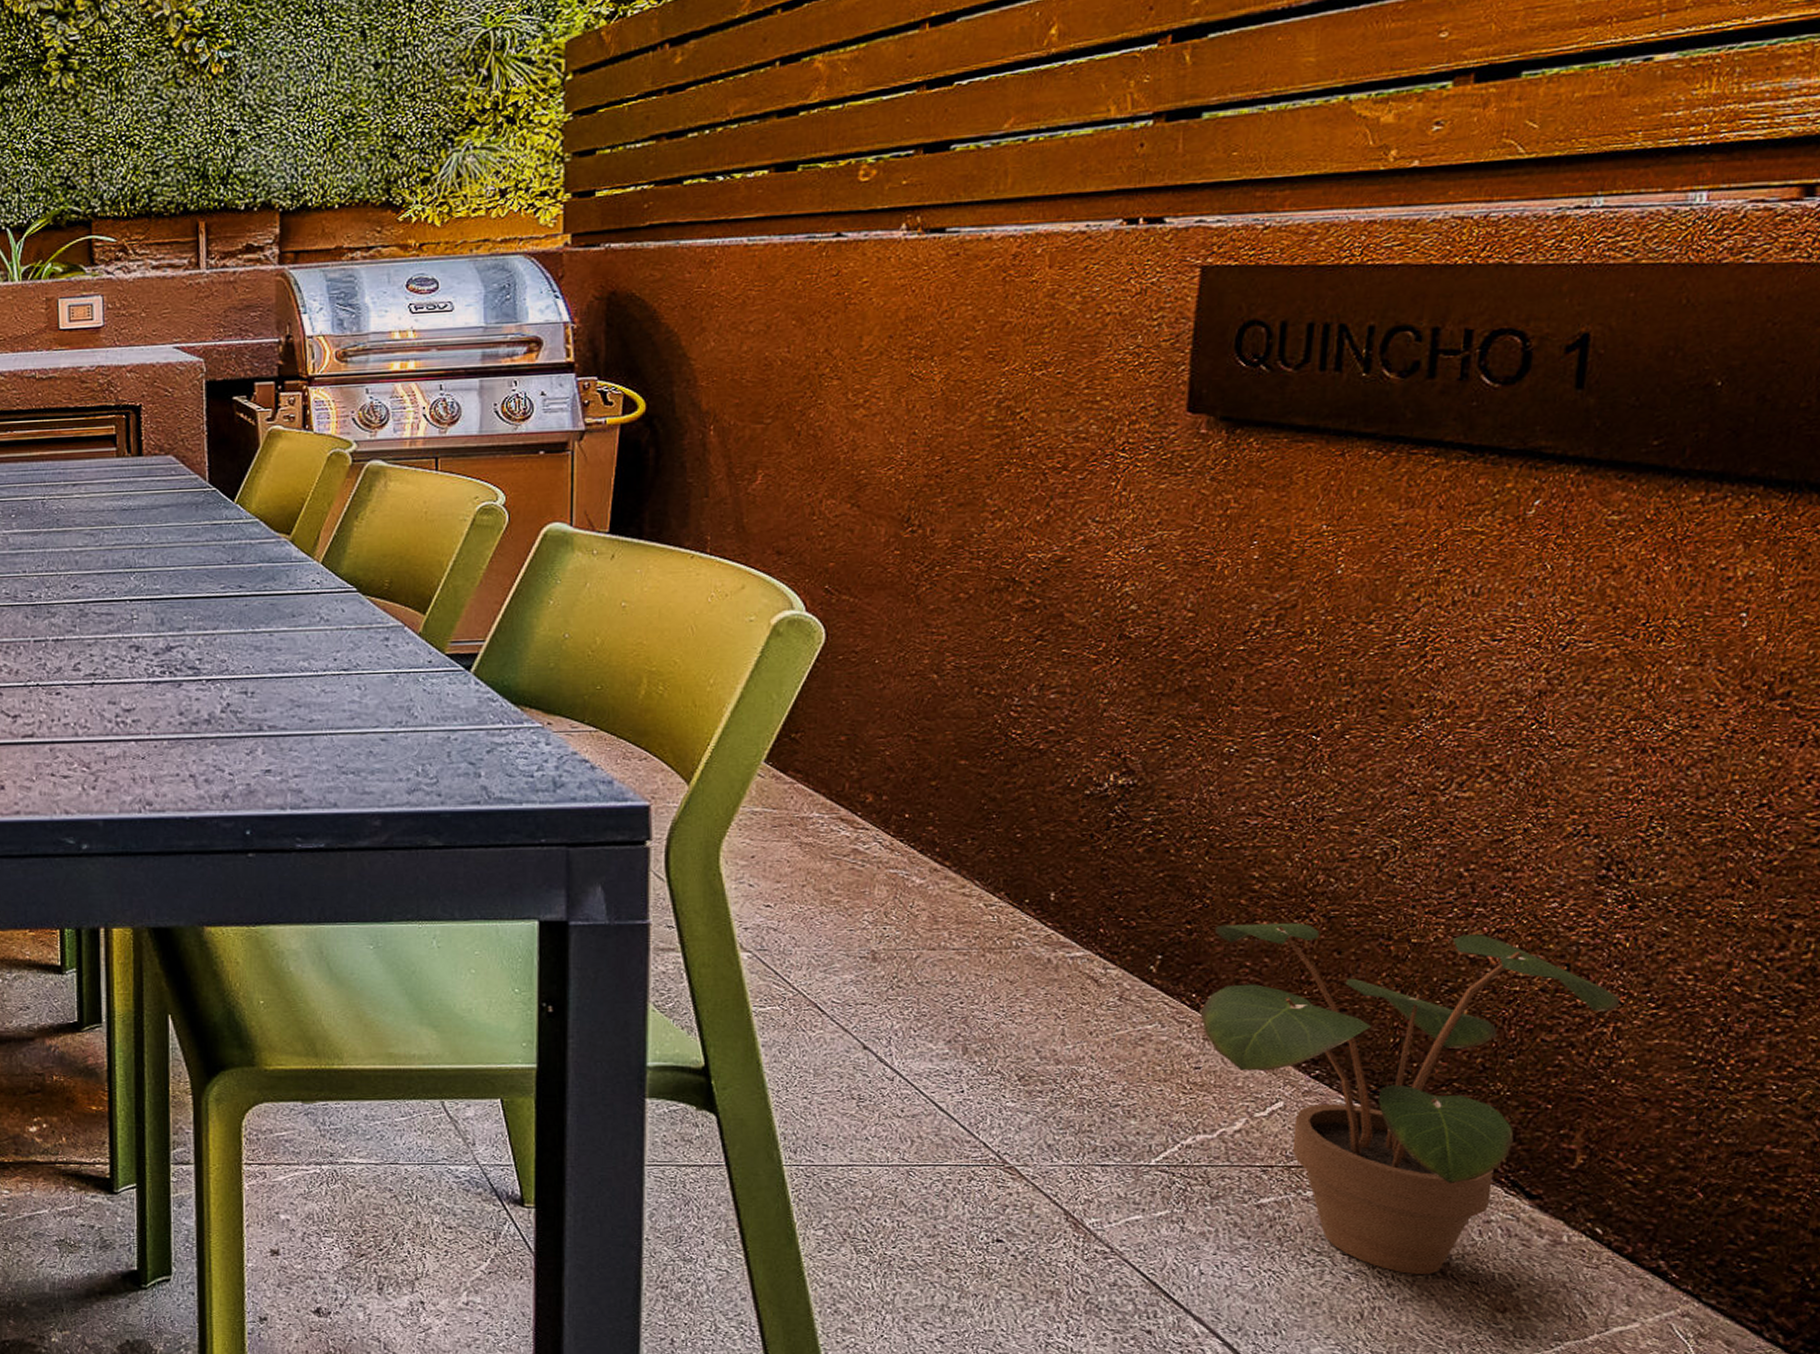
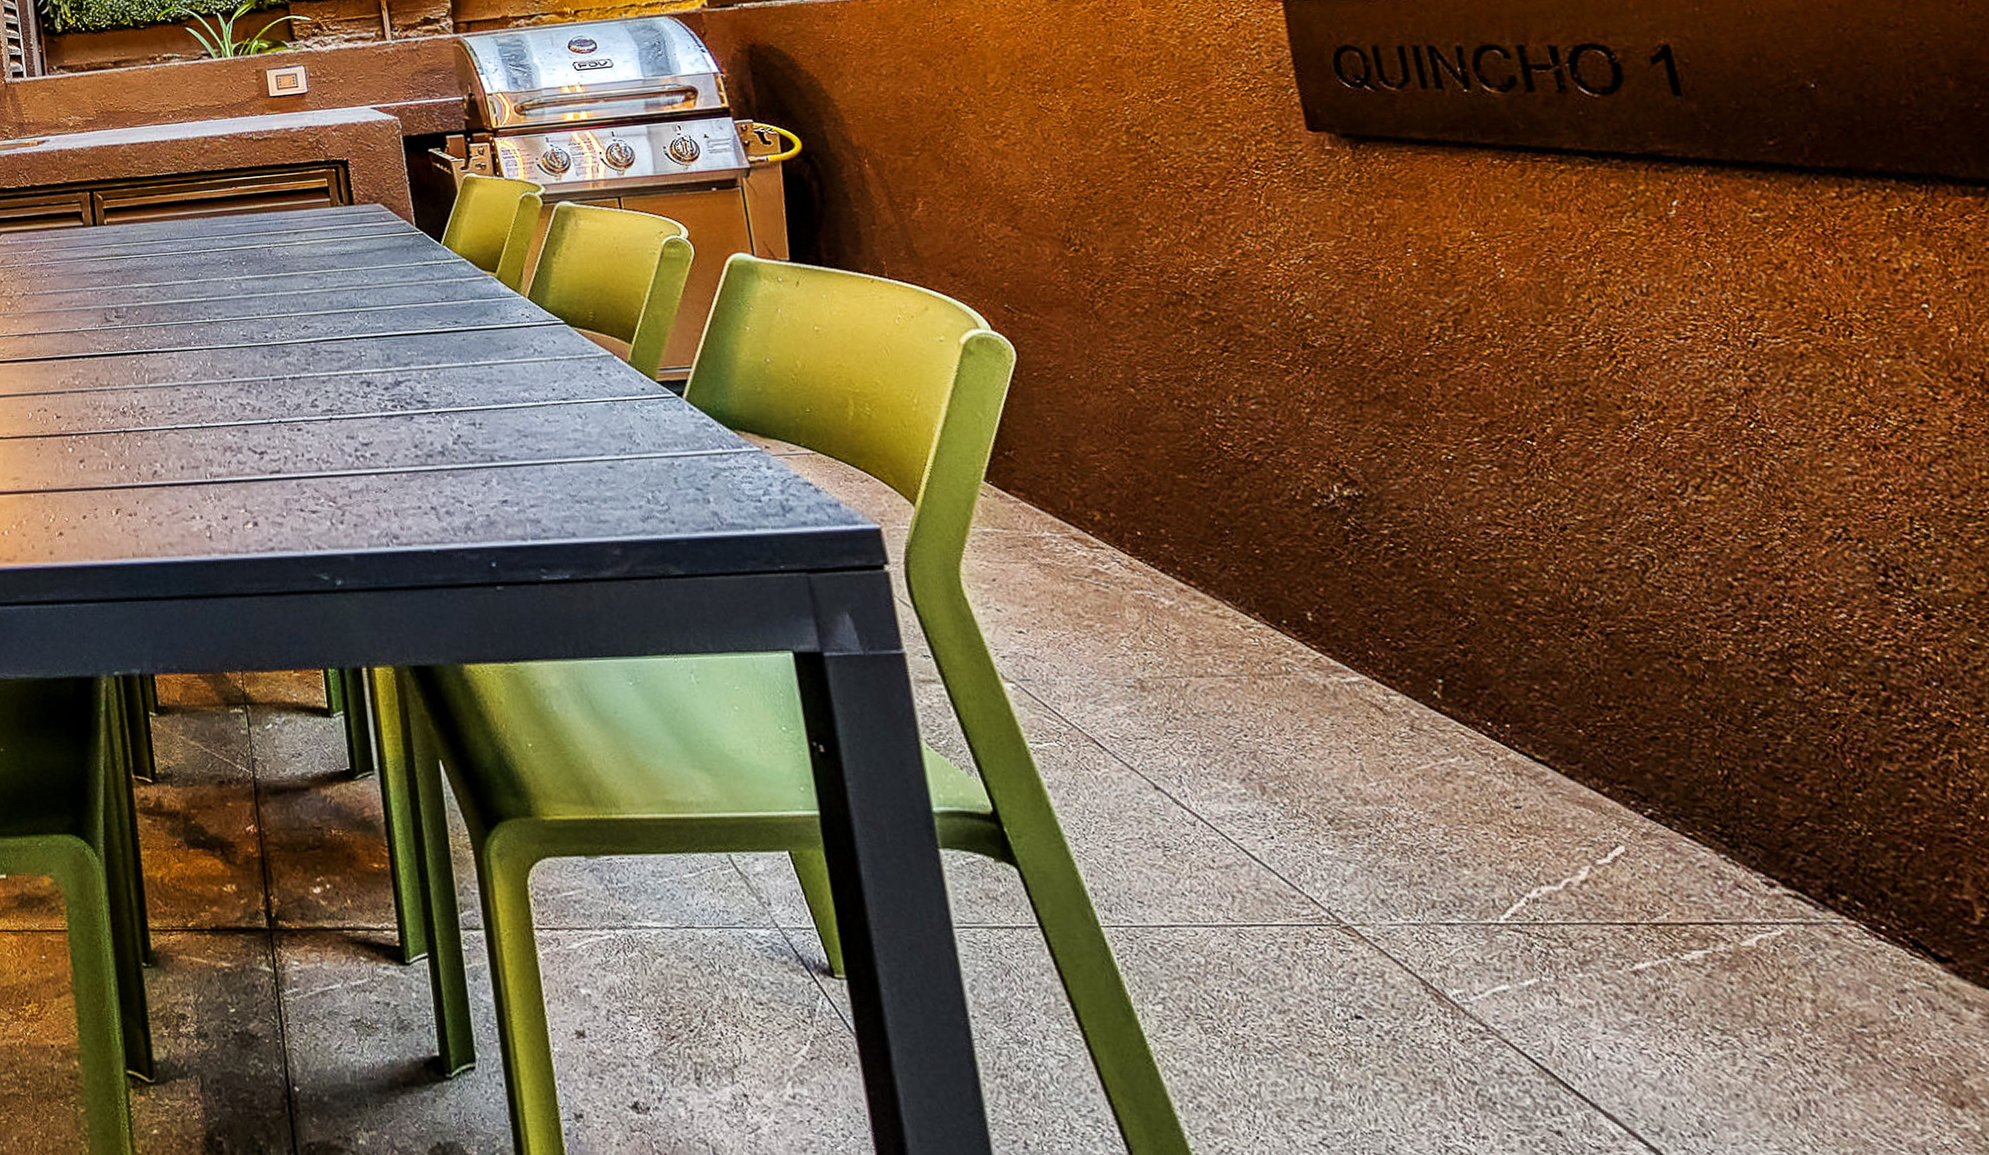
potted plant: present [1200,922,1619,1275] -> none [1489,640,1955,1060]

